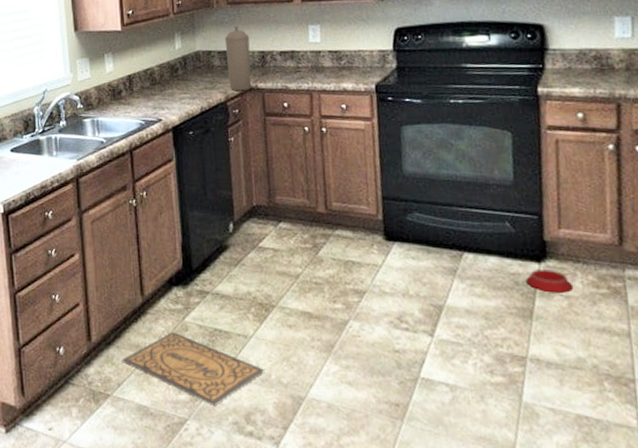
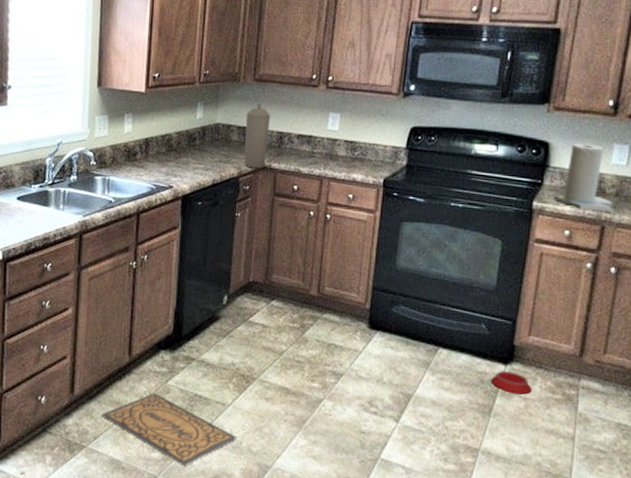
paper towel: none [559,20,625,90] -> present [554,143,612,212]

